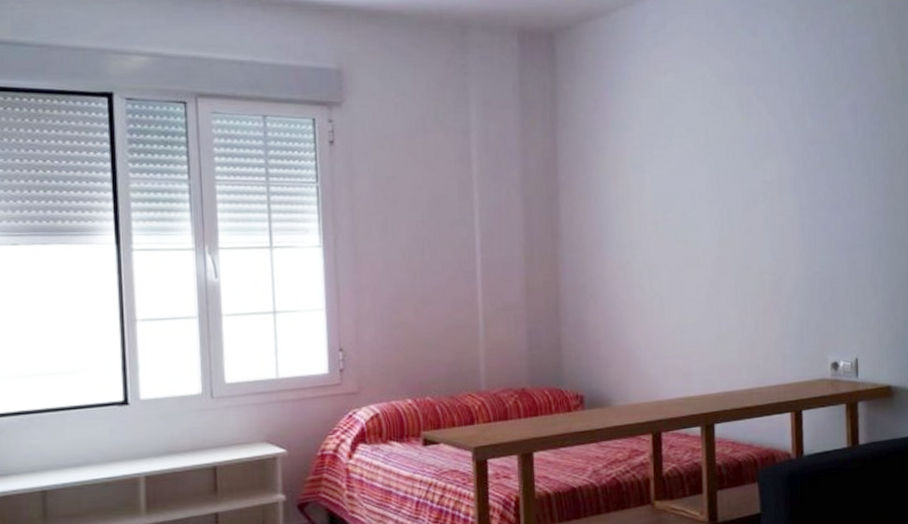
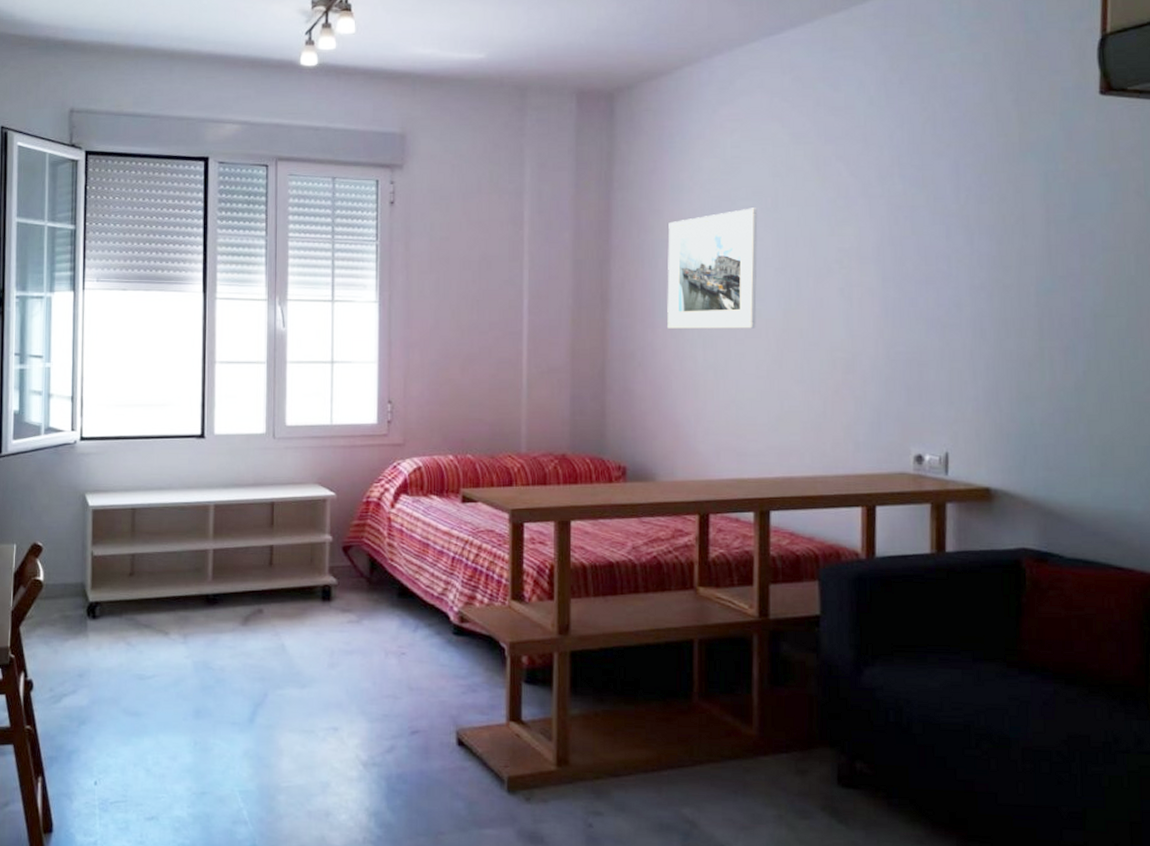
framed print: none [612,144,695,261] -> present [667,208,758,329]

